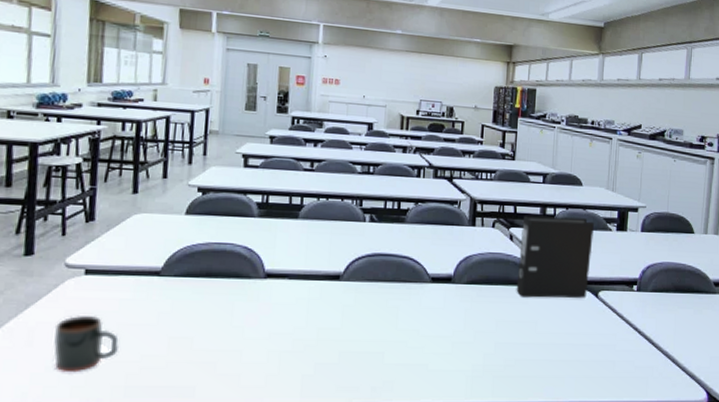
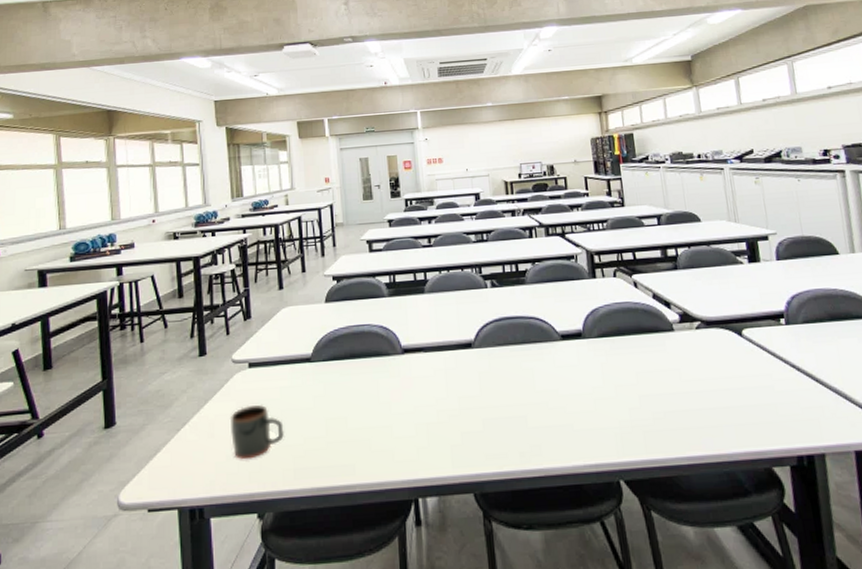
binder: present [516,215,595,298] -> none [644,255,730,345]

